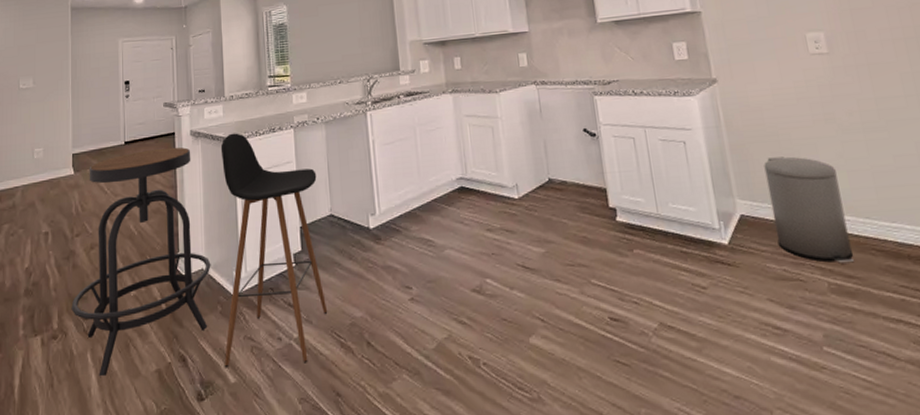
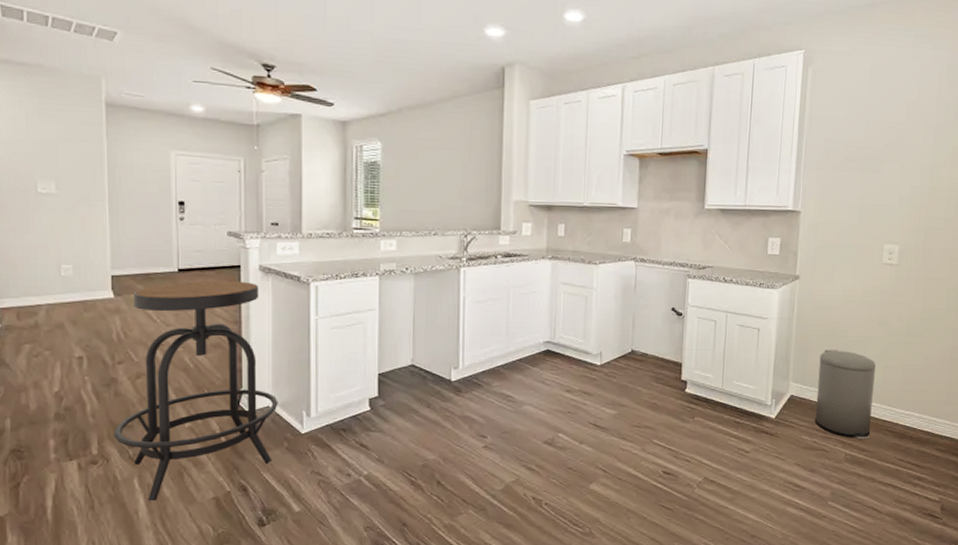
bar stool: present [220,133,328,368] -> none [288,273,401,499]

